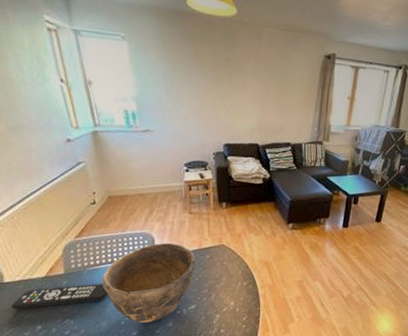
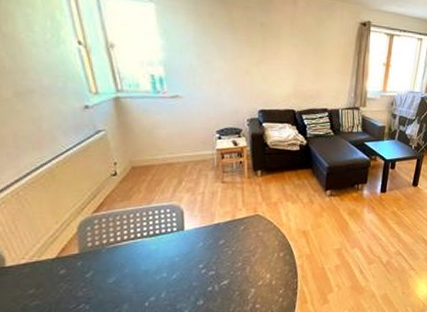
remote control: present [11,284,108,310] -> none [13,263,130,297]
bowl: present [102,243,196,323] -> none [123,215,229,303]

